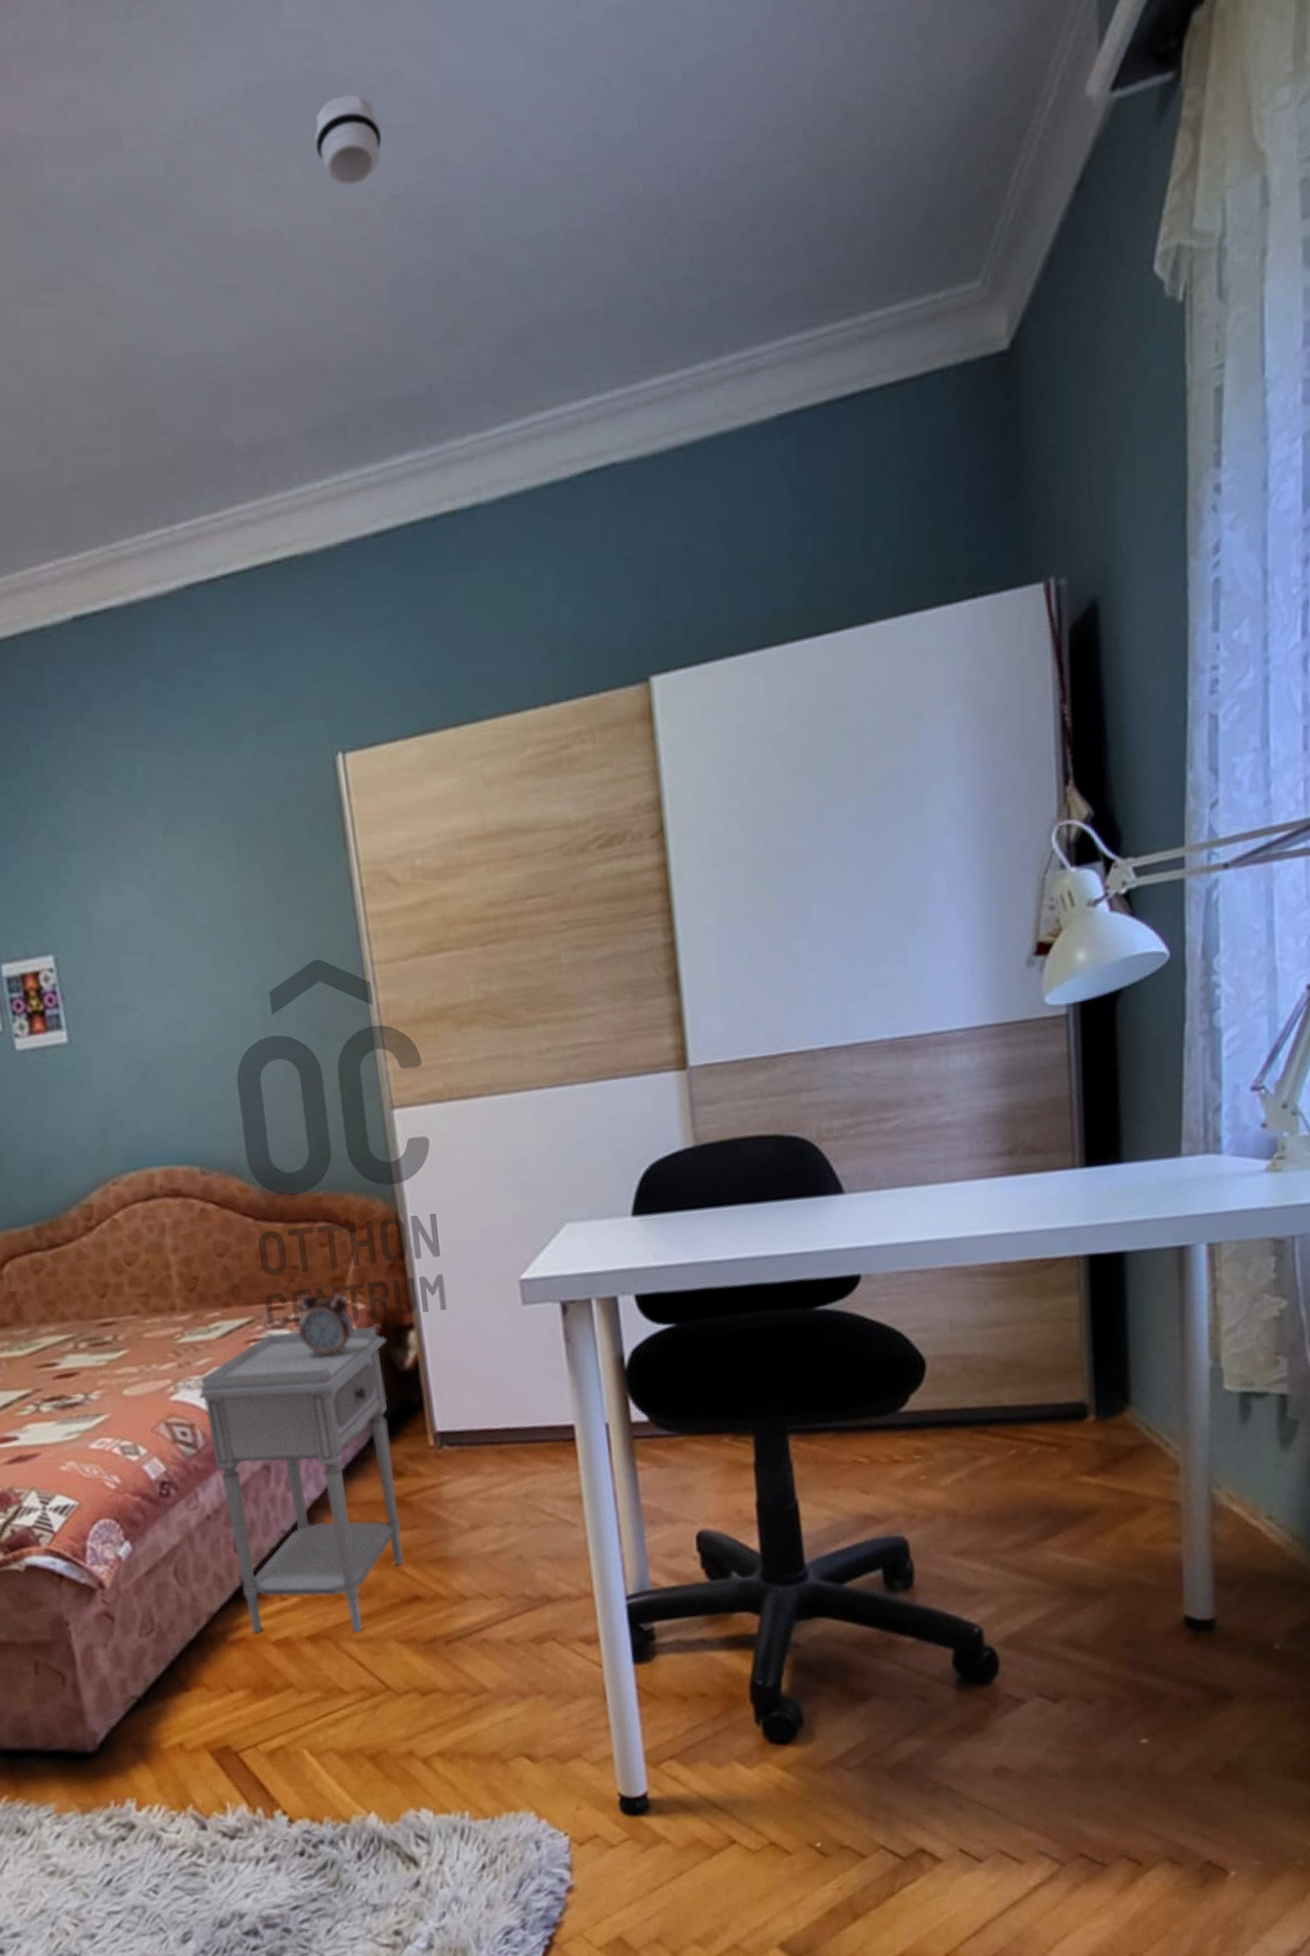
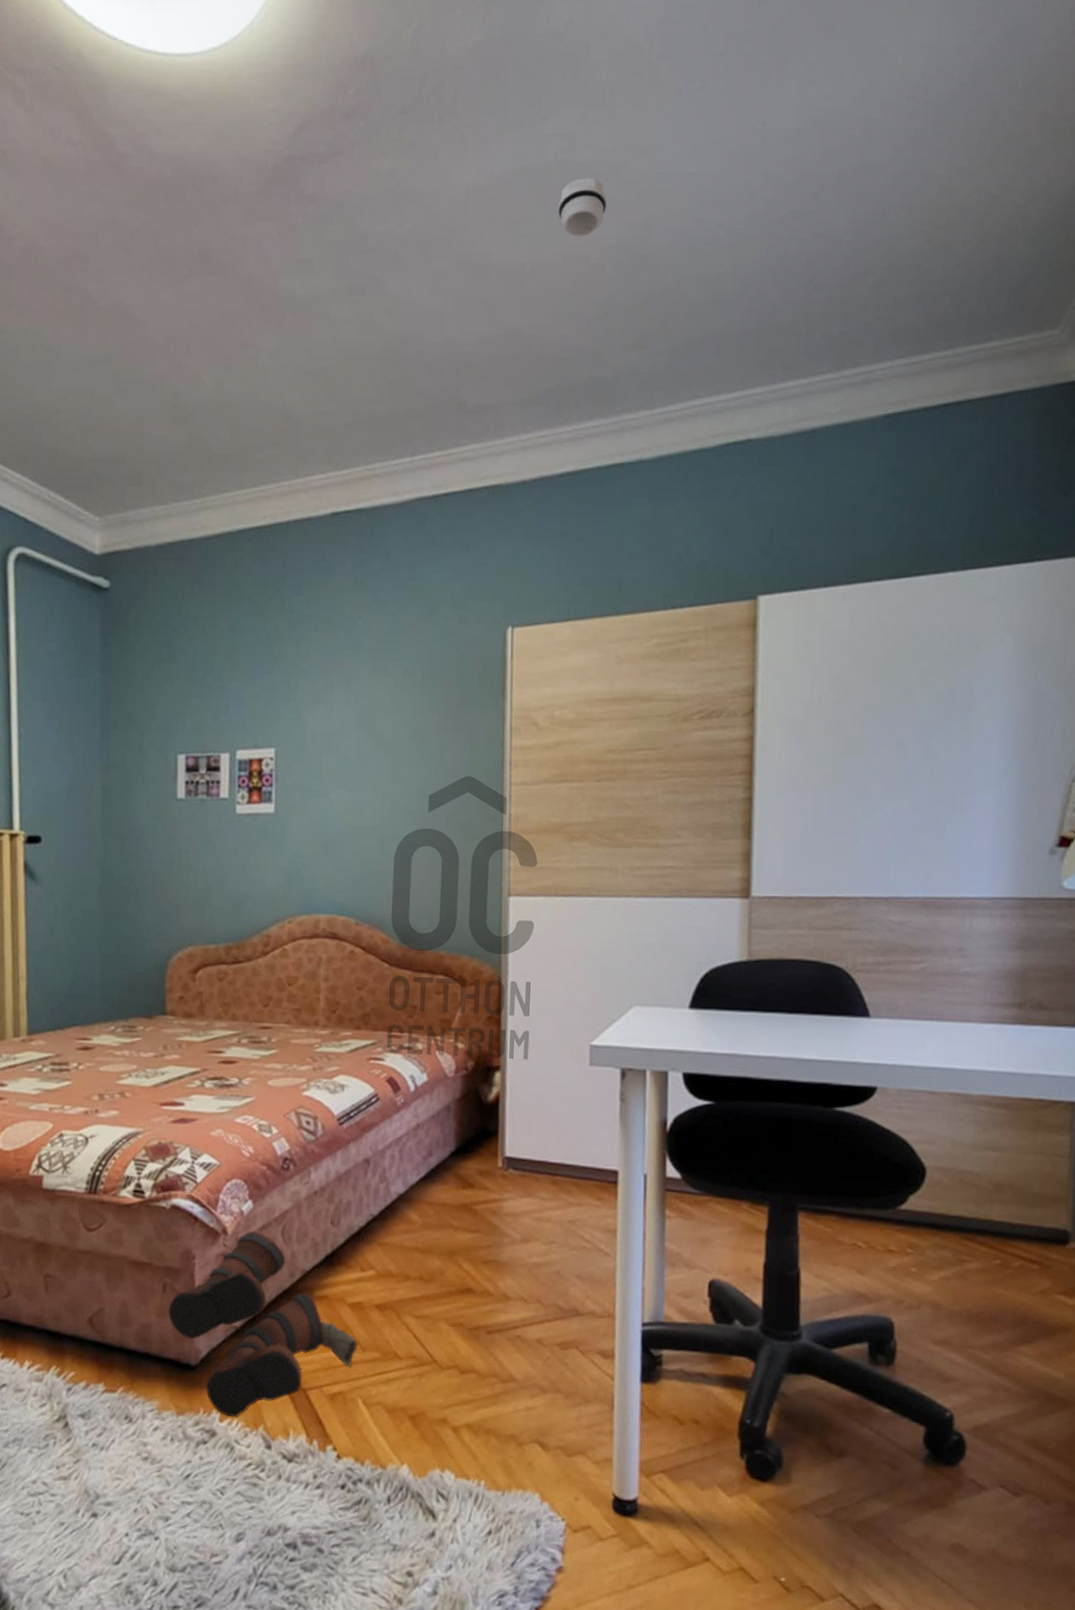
boots: none [46,1578,292,1803] -> present [168,1231,357,1417]
nightstand: present [198,1326,404,1634] -> none [324,1055,477,1309]
alarm clock: present [298,1284,354,1358] -> none [410,1023,453,1083]

